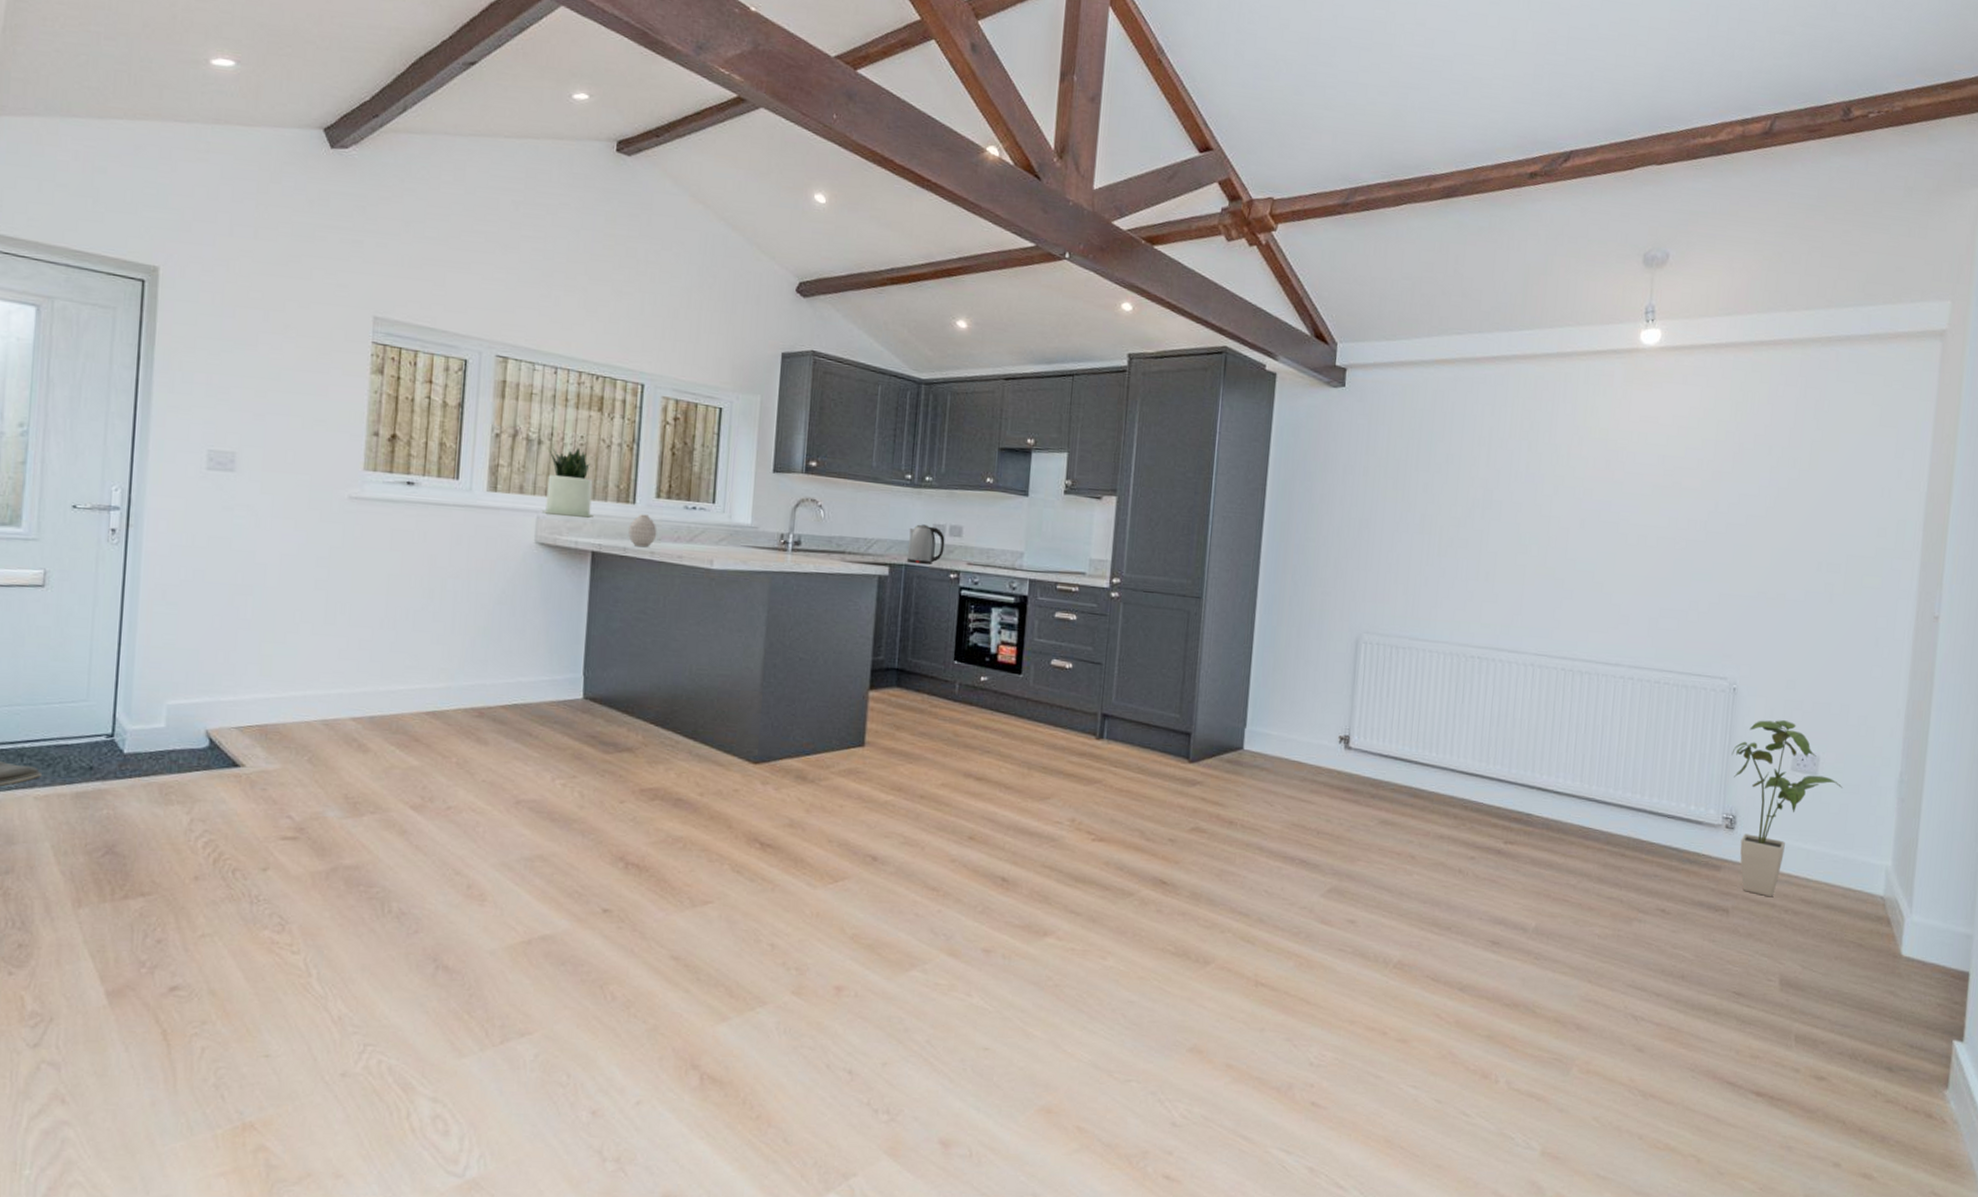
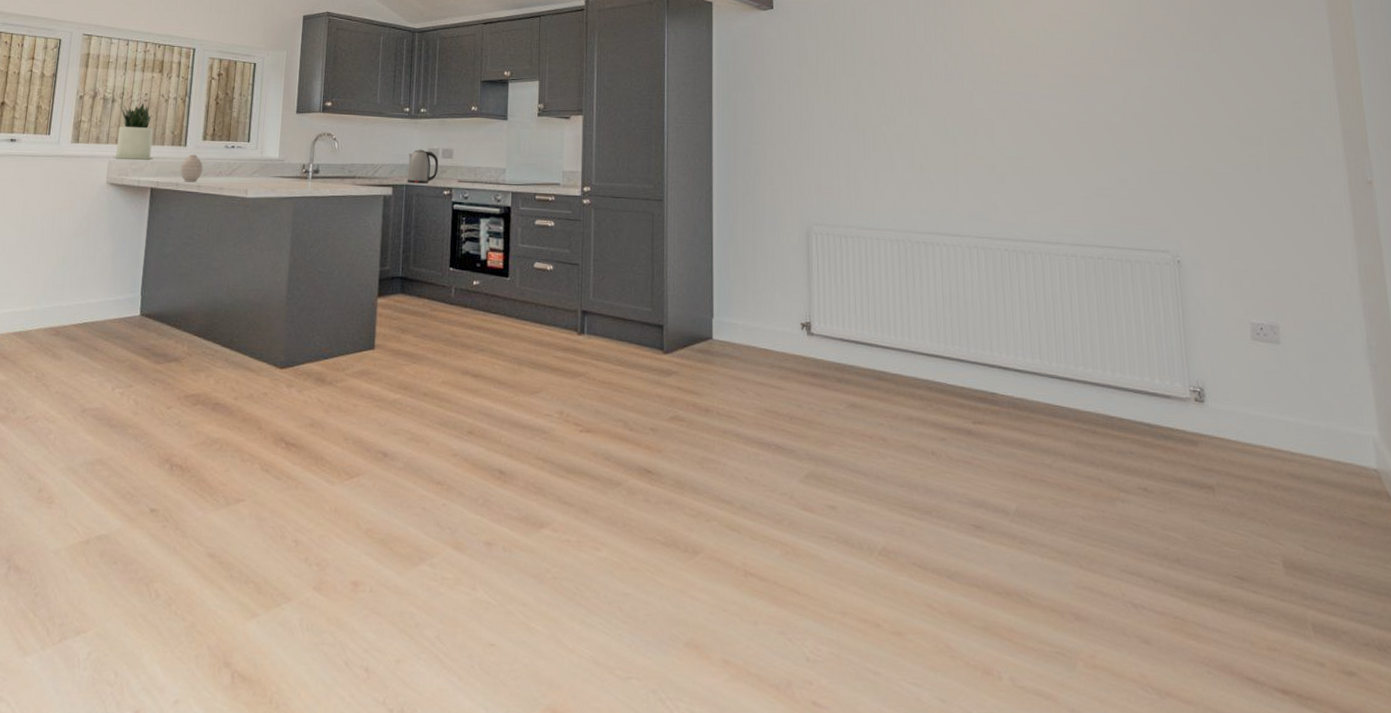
house plant: present [1731,720,1843,897] -> none [1187,290,1309,473]

